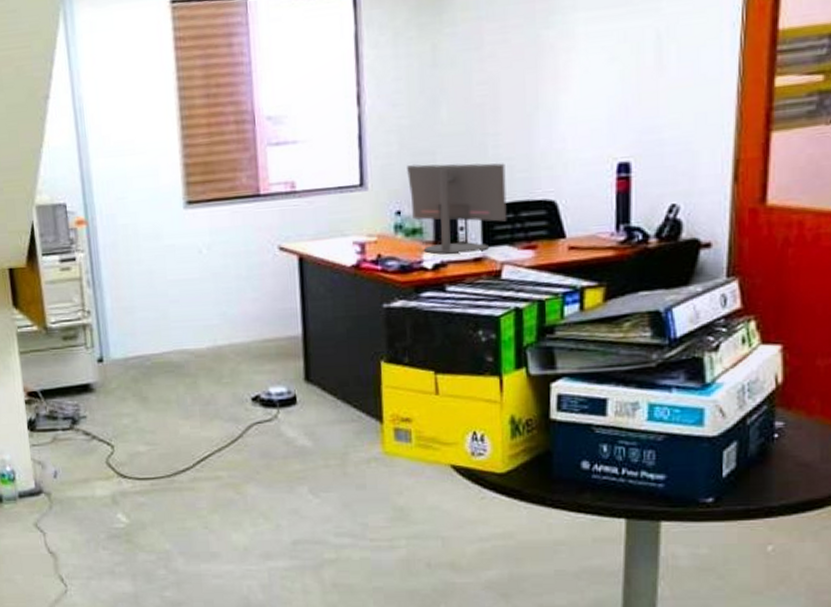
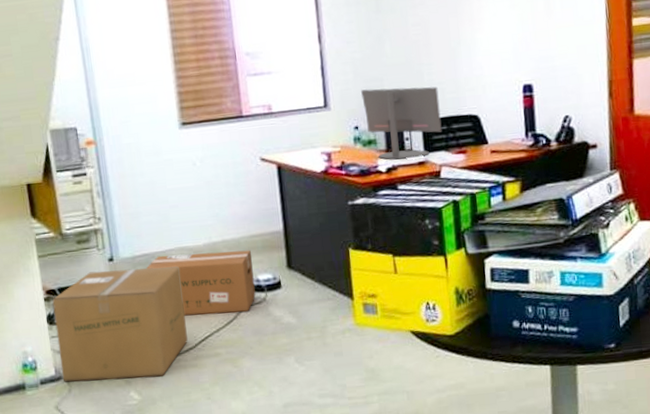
box: none [34,372,185,499] -> present [52,266,188,383]
box: none [139,357,266,431] -> present [146,250,256,316]

